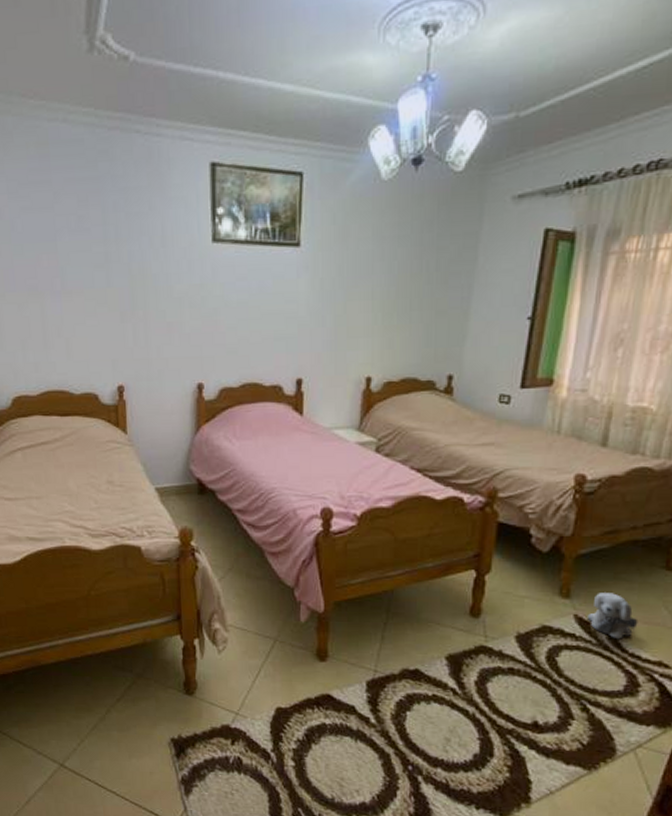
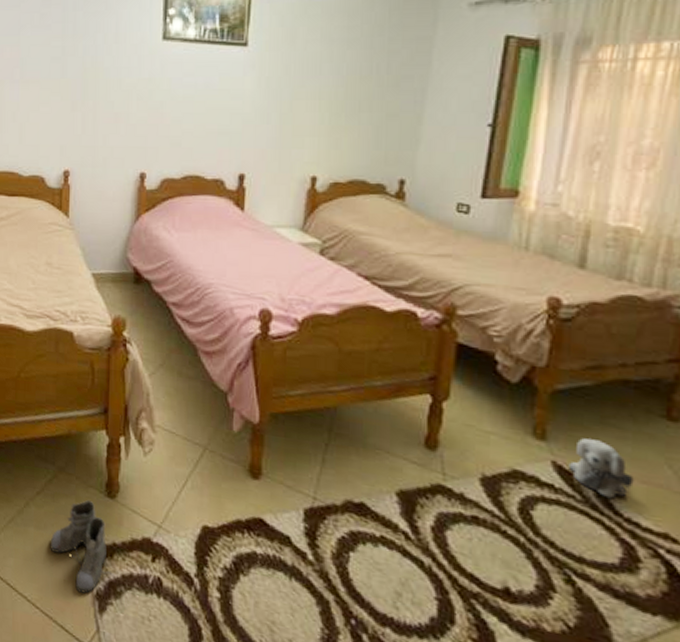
boots: none [134,699,197,781] -> present [50,499,114,594]

